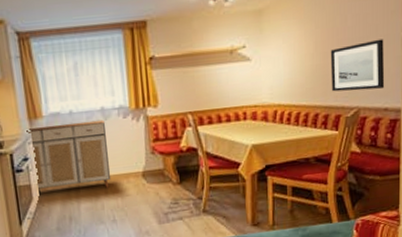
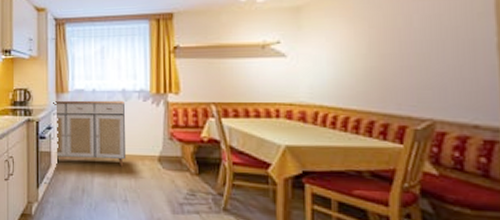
wall art: present [330,39,385,92] -> none [390,43,473,102]

